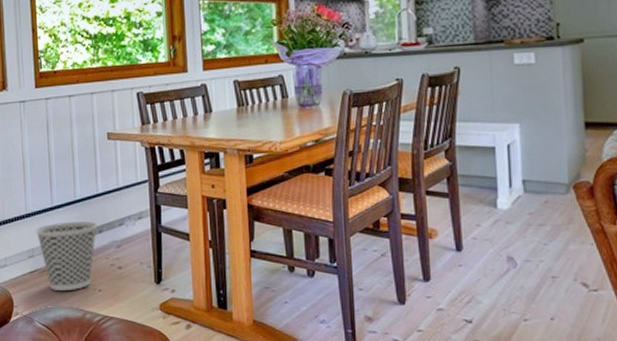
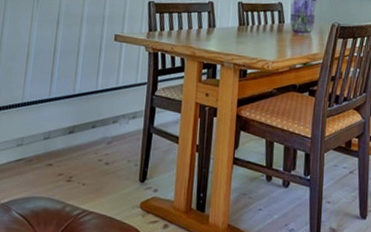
wastebasket: present [35,221,98,290] -> none [28,114,92,182]

